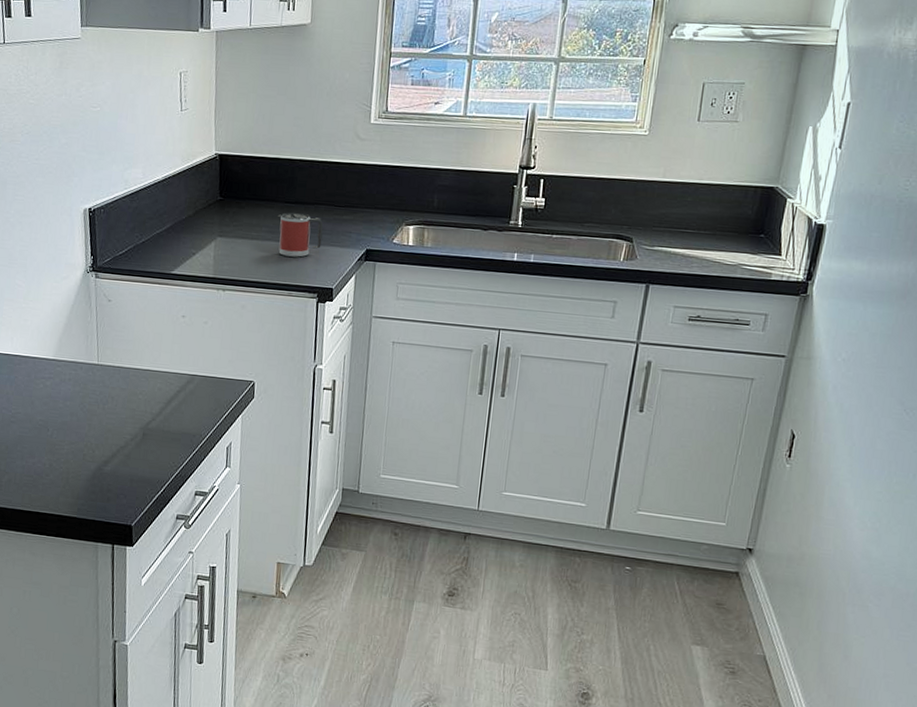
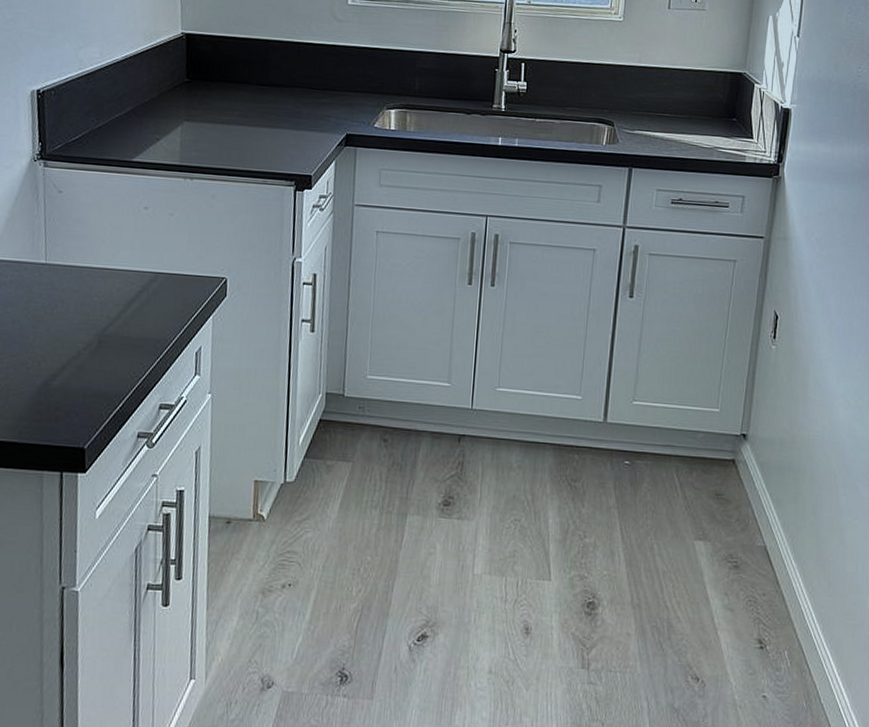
mug: present [278,212,323,257] -> none [251,95,300,143]

